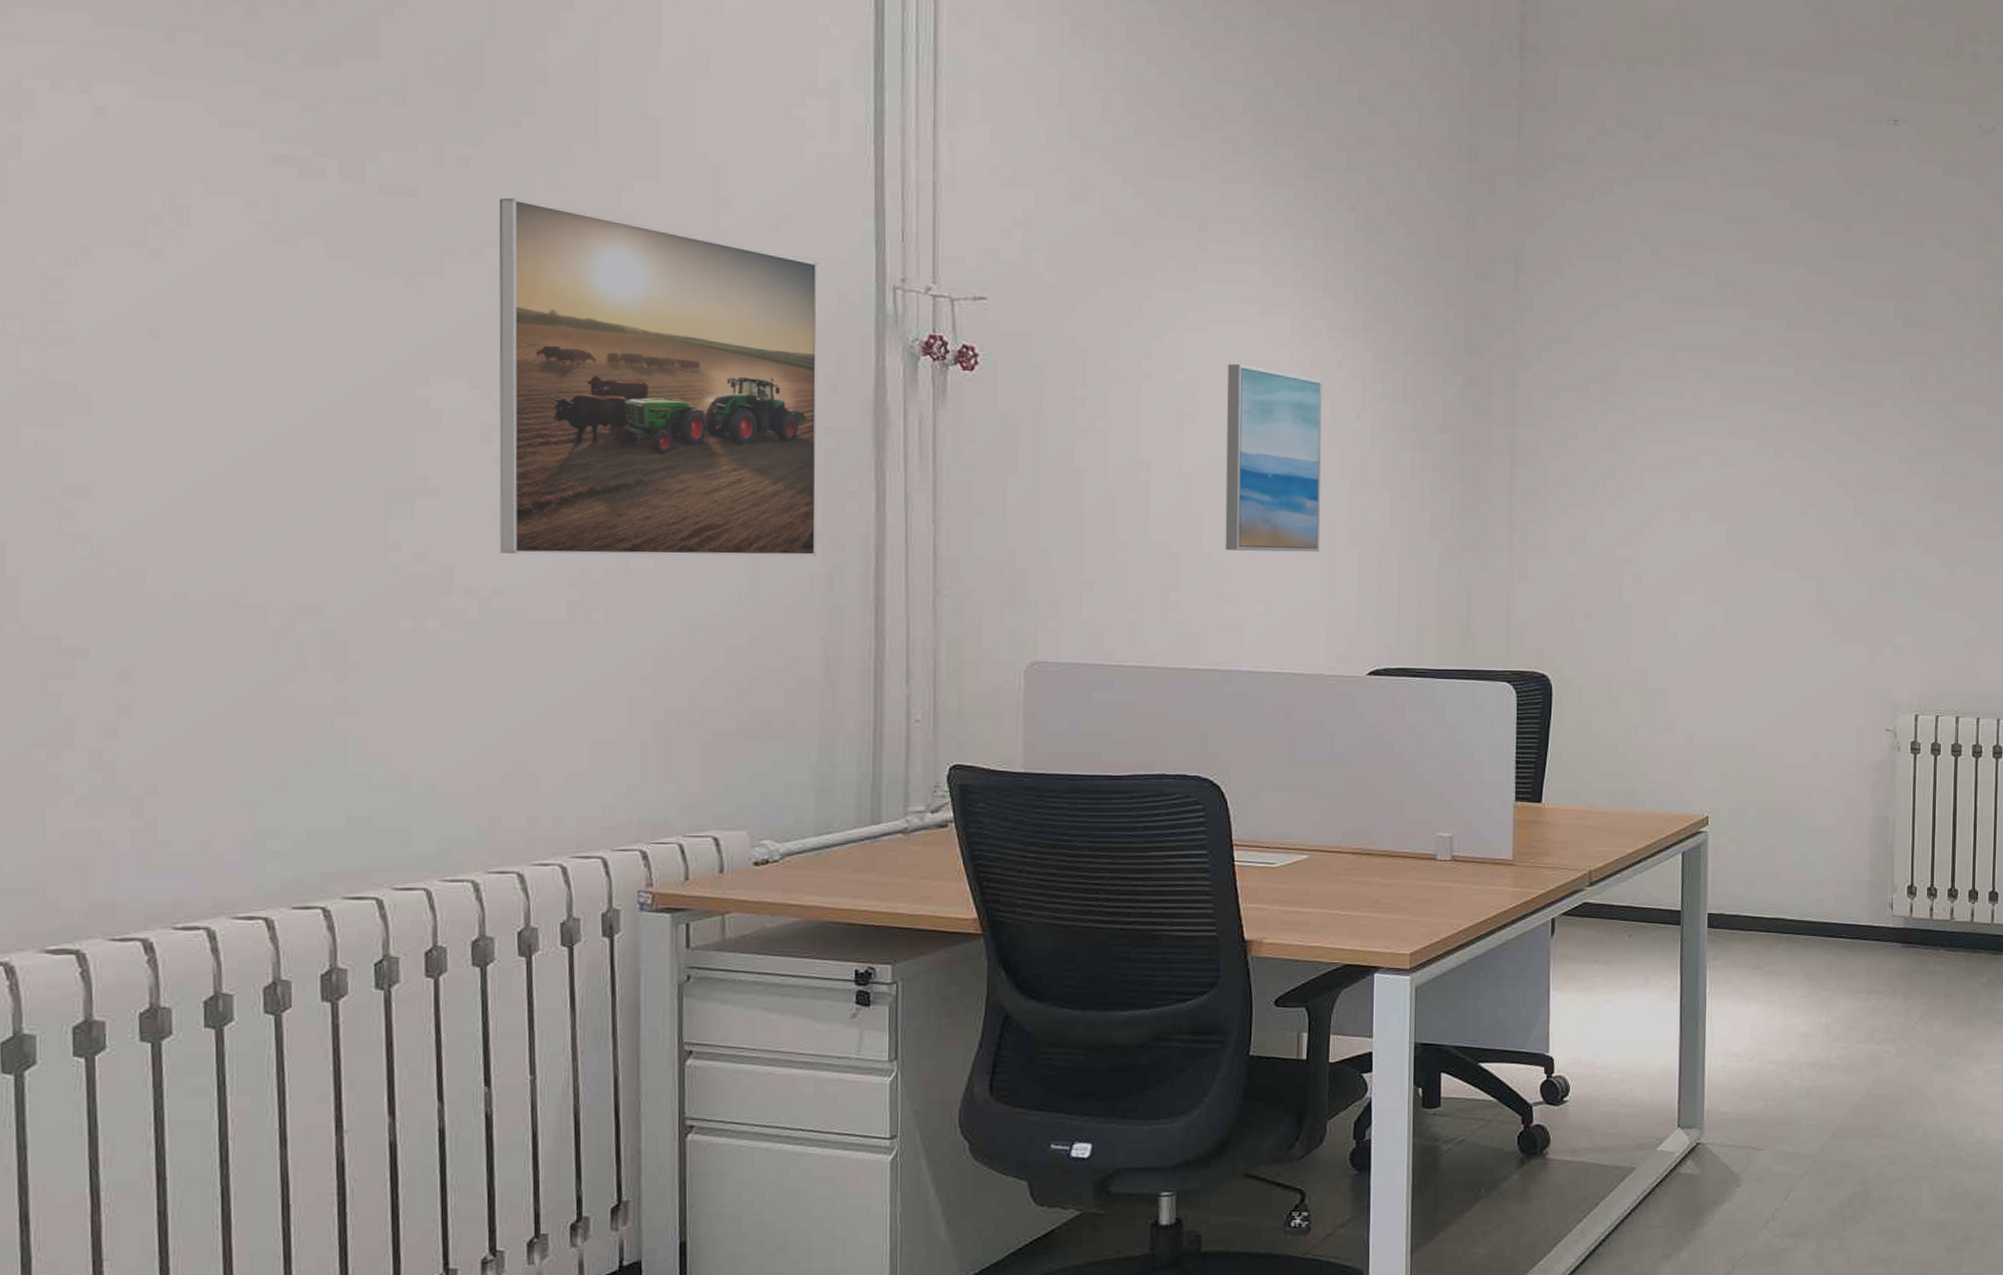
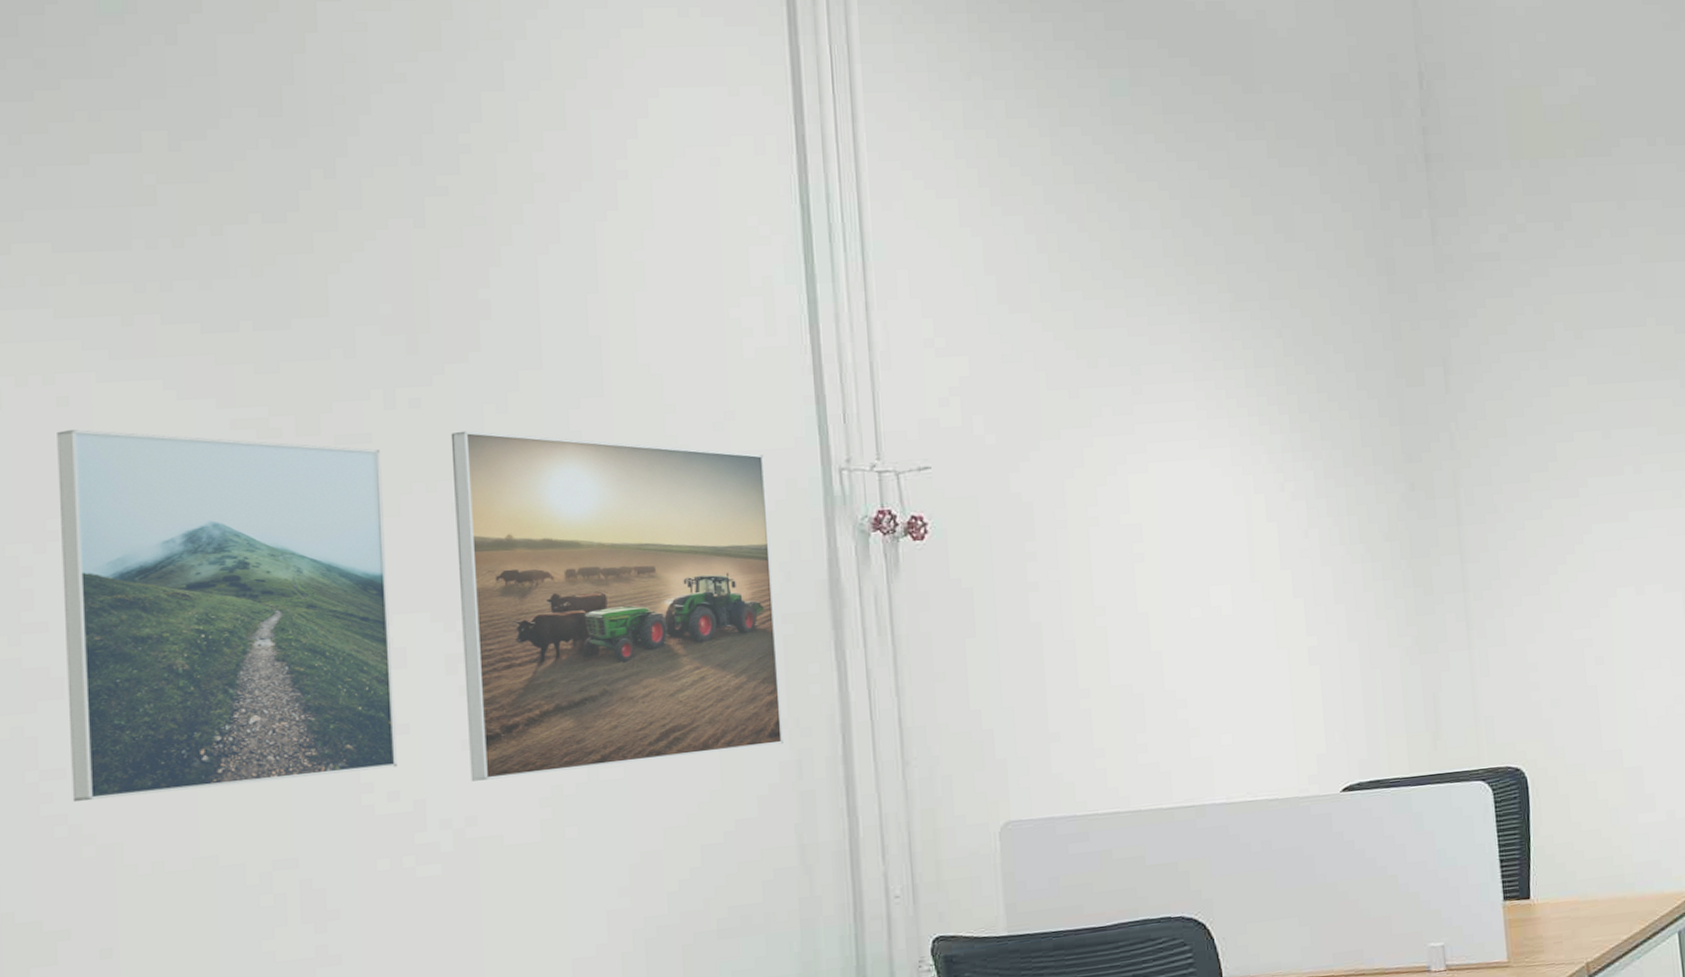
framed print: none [92,142,427,529] -> present [57,429,397,803]
wall art: present [1225,363,1322,553] -> none [1172,498,1281,684]

